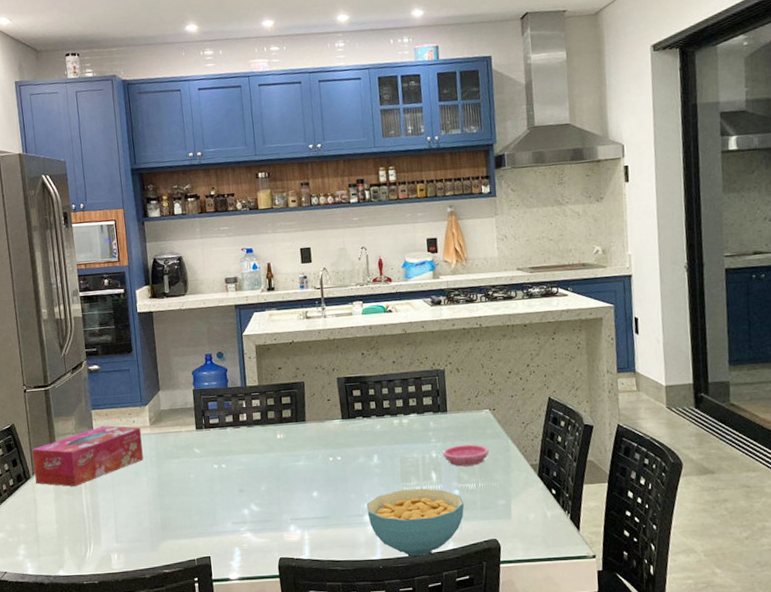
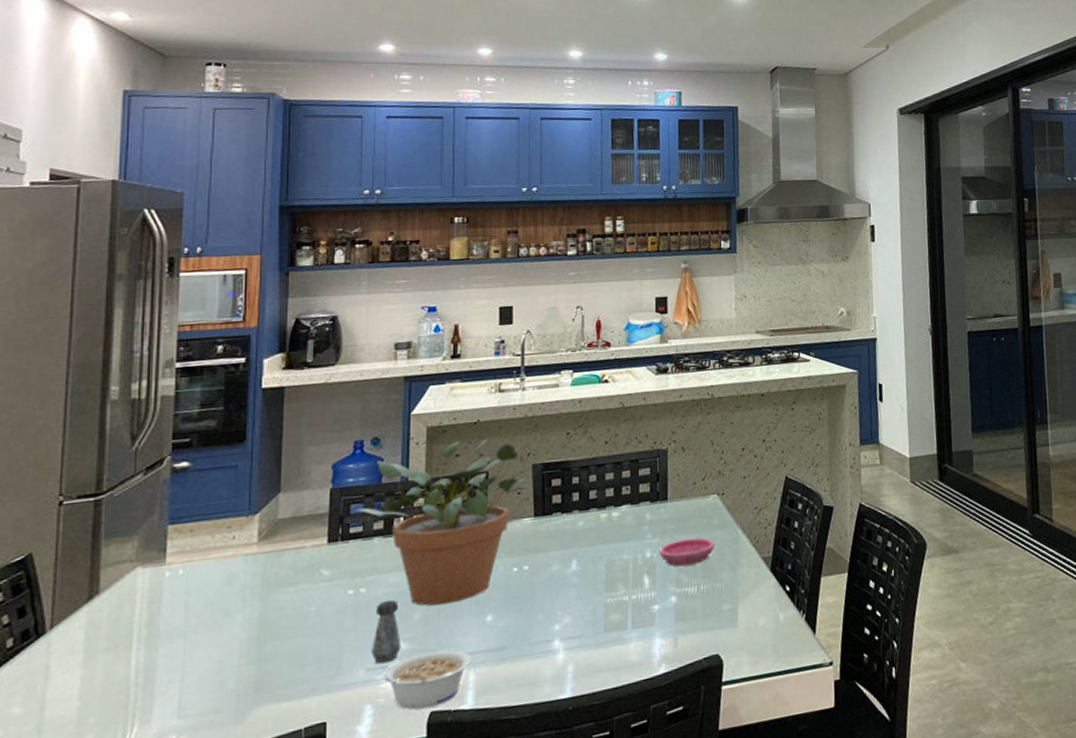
tissue box: present [32,425,144,487] -> none [52,545,243,642]
potted plant: none [210,356,336,482] -> present [353,439,529,606]
salt shaker: none [234,474,255,520] -> present [372,599,402,664]
legume: none [244,514,306,555] -> present [384,649,472,710]
cereal bowl: present [366,488,465,556] -> none [557,597,682,689]

